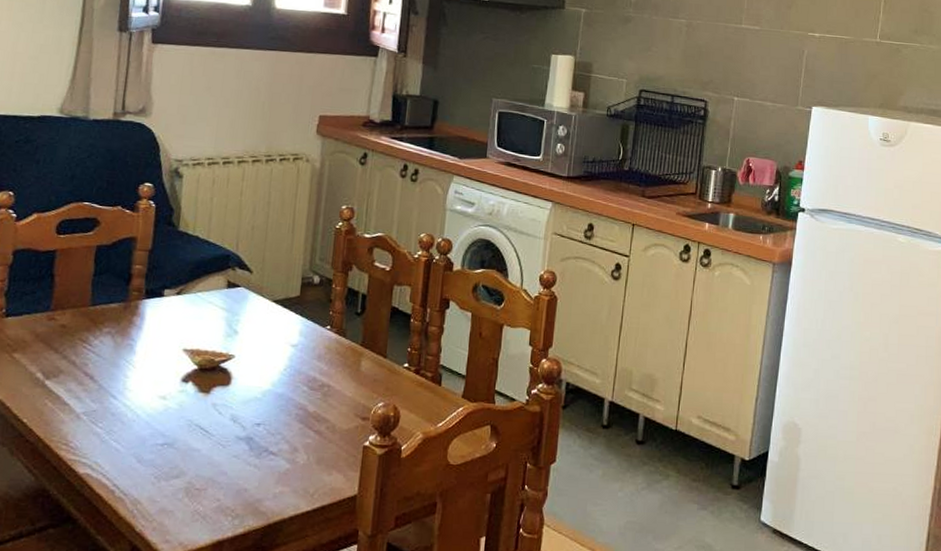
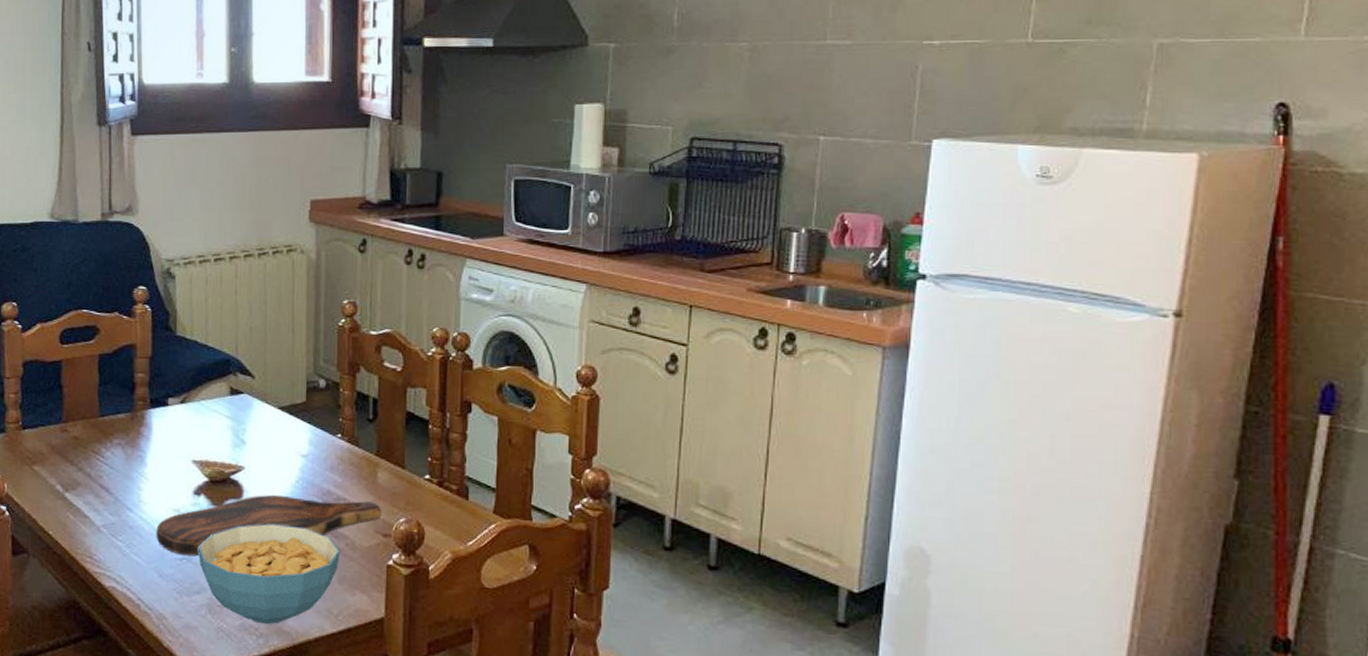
cutting board: none [138,382,363,442] -> present [156,495,382,557]
cereal bowl: none [180,409,321,506] -> present [197,523,341,625]

